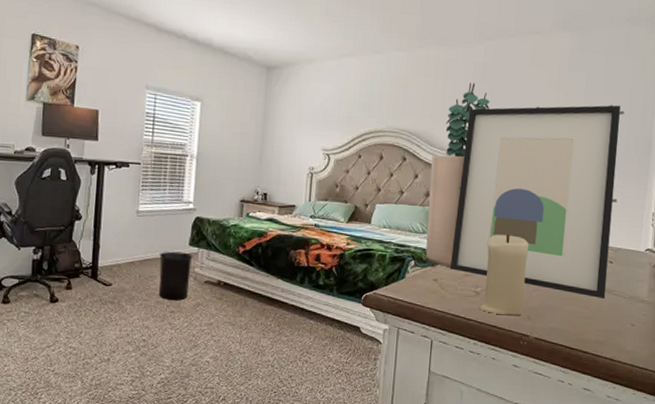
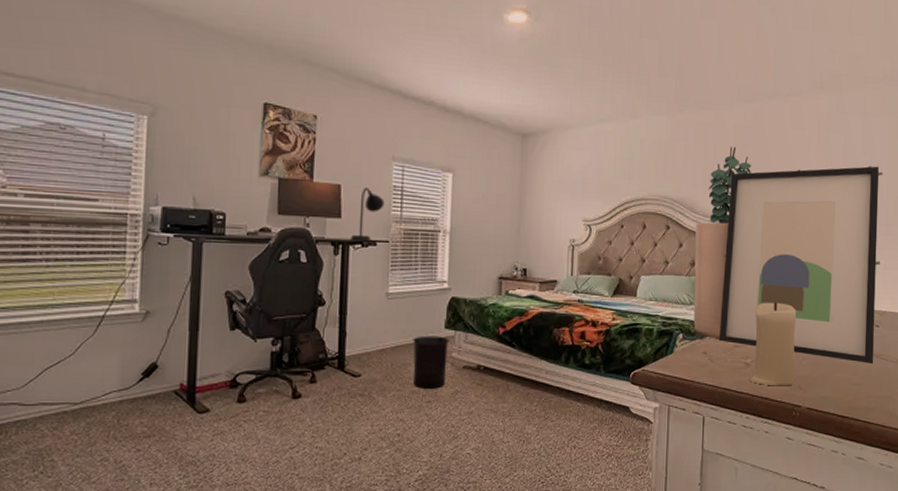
desk lamp: none [105,113,138,163] -> present [349,187,385,242]

